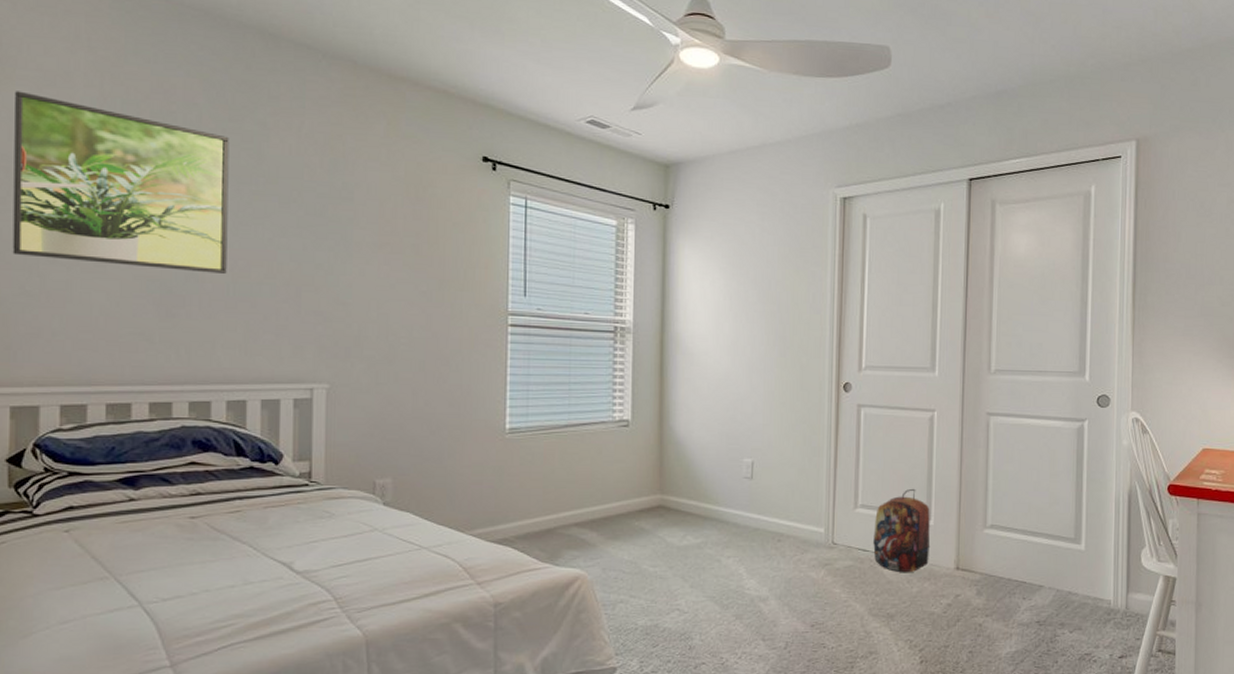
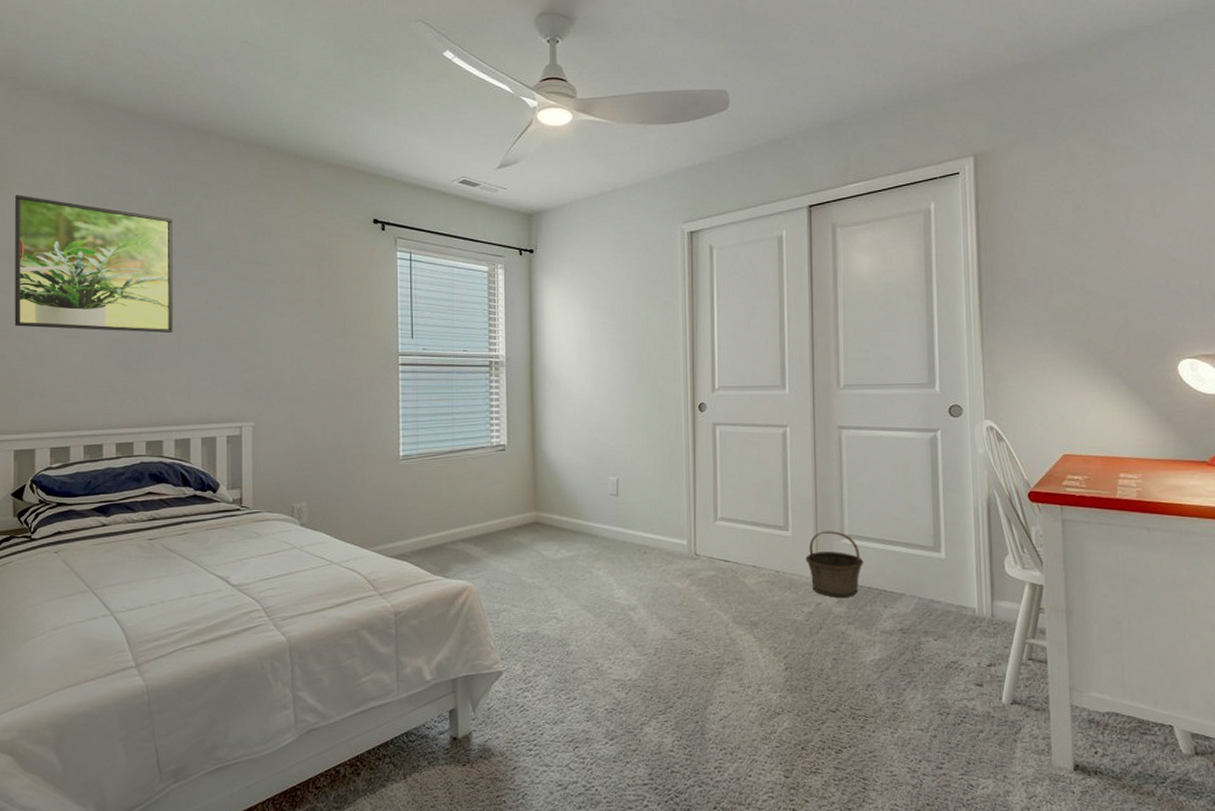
backpack: present [873,488,931,572] -> none [734,501,790,581]
basket: none [946,521,1005,589] -> present [805,531,864,597]

